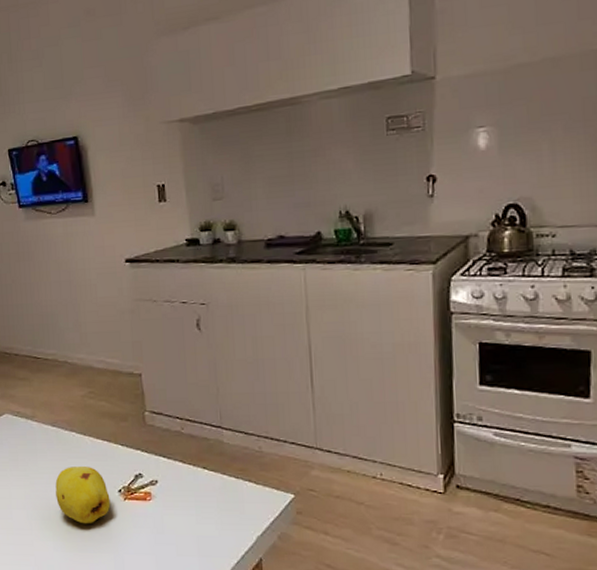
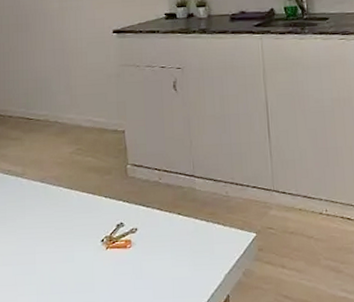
fruit: present [55,467,111,524] -> none [41,219,93,276]

